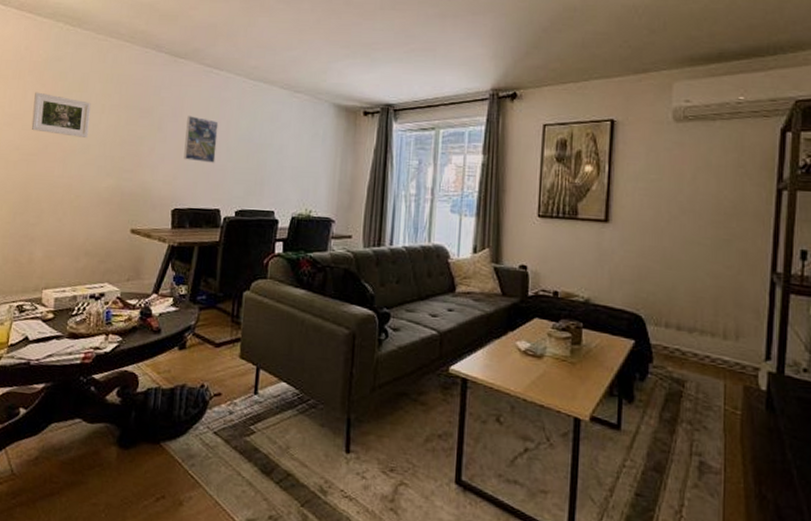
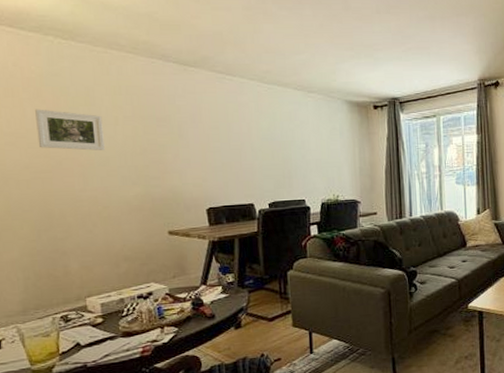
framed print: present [183,115,219,163] -> none [207,121,242,163]

